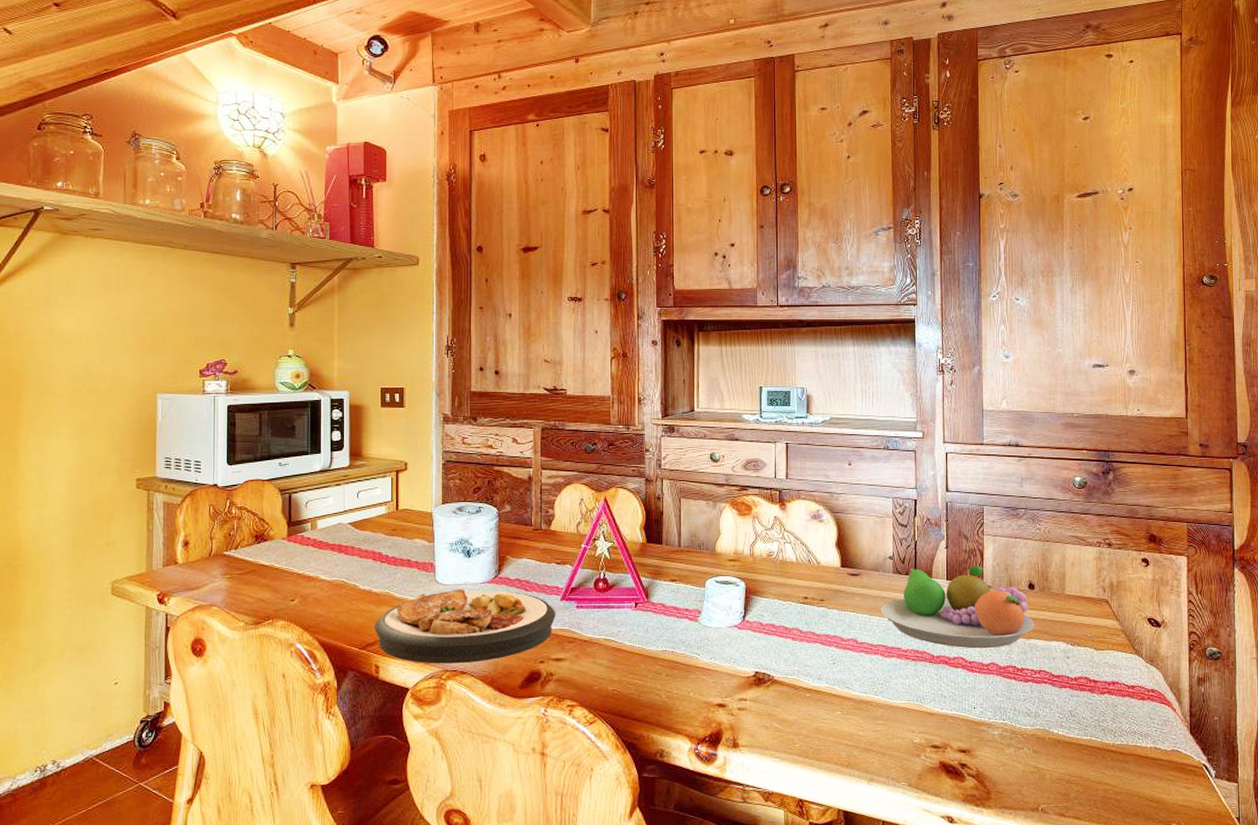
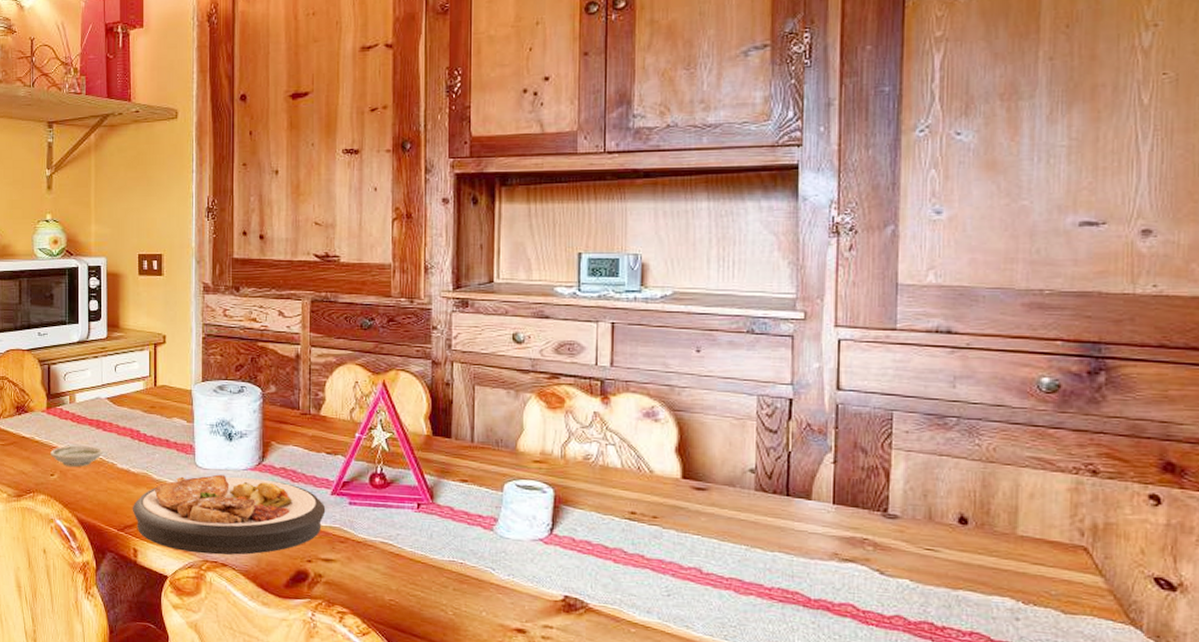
saucer: none [291,570,346,592] -> present [50,445,104,468]
fruit bowl: present [880,565,1035,649] -> none [736,485,967,597]

